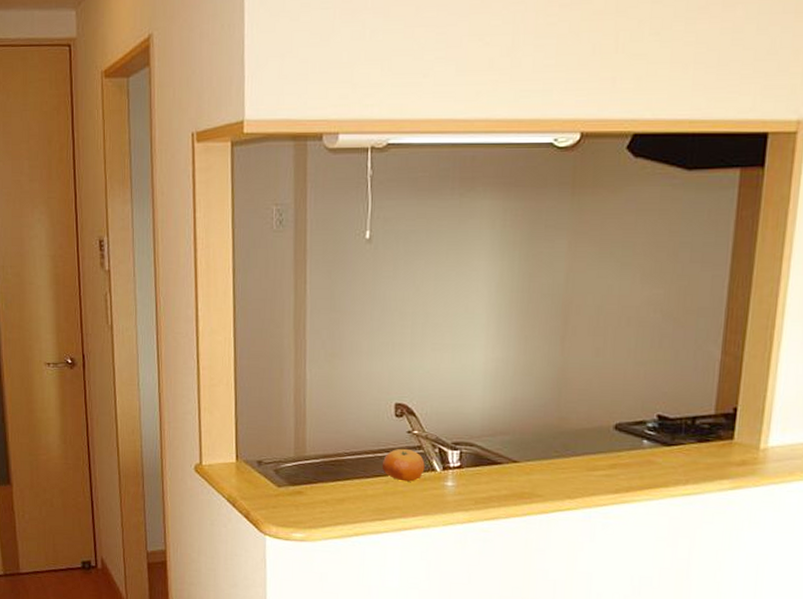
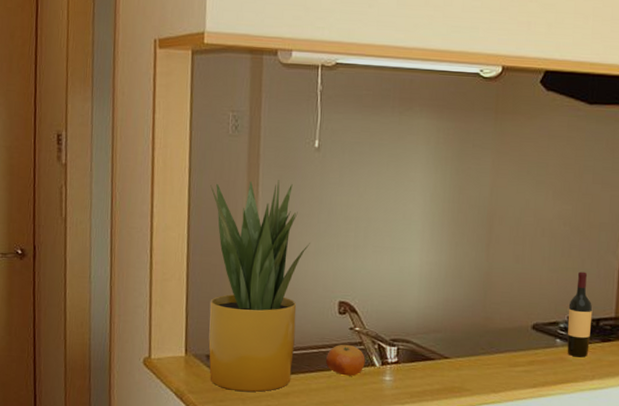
planter: none [255,276,363,498] -> present [208,180,310,392]
wine bottle: none [655,364,688,460] -> present [567,271,593,358]

